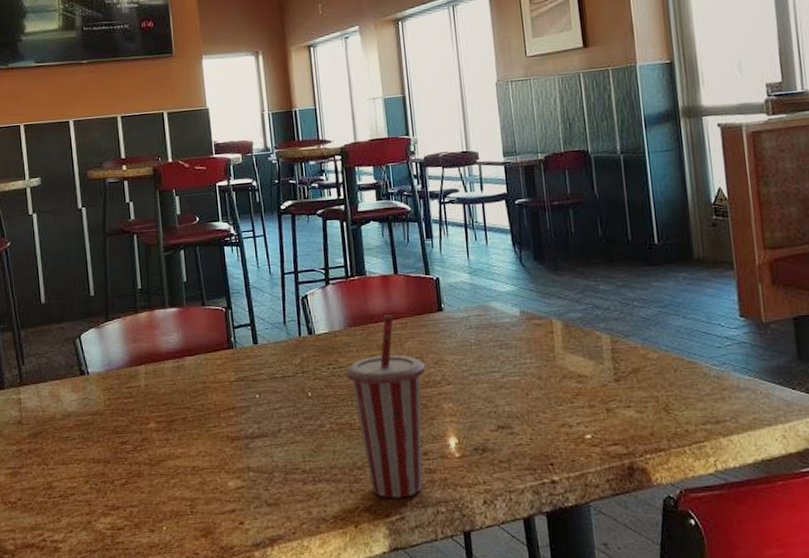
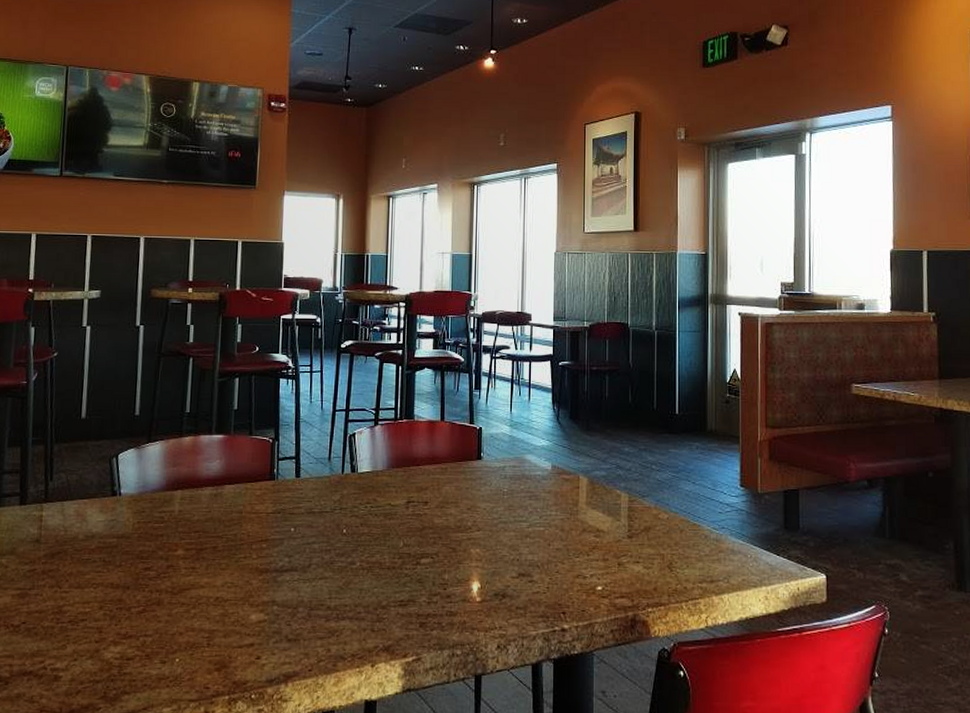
cup with straw: present [345,314,426,498] -> none [382,459,459,639]

